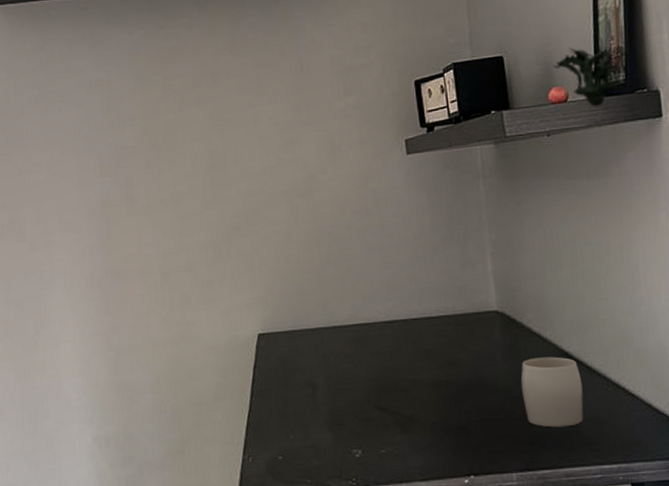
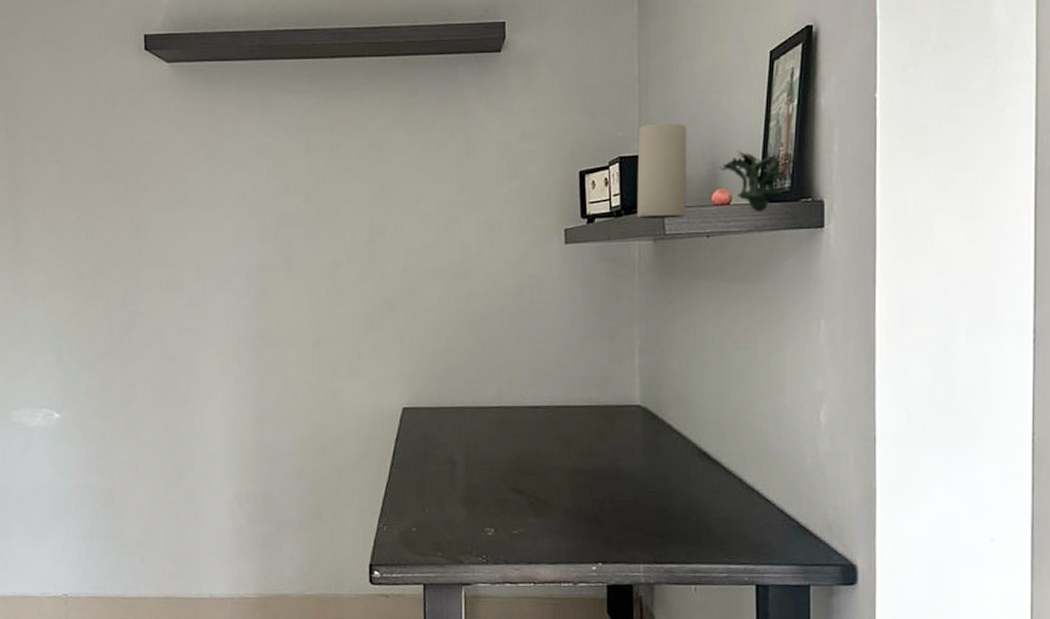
candle: none [470,25,525,124] -> present [636,123,687,219]
mug: present [520,356,584,428] -> none [656,454,717,525]

